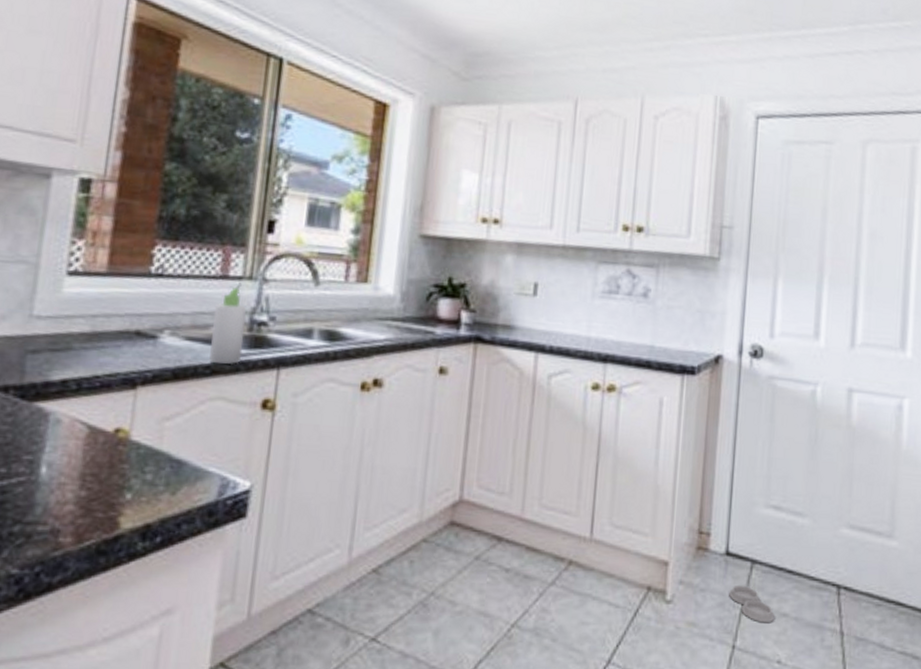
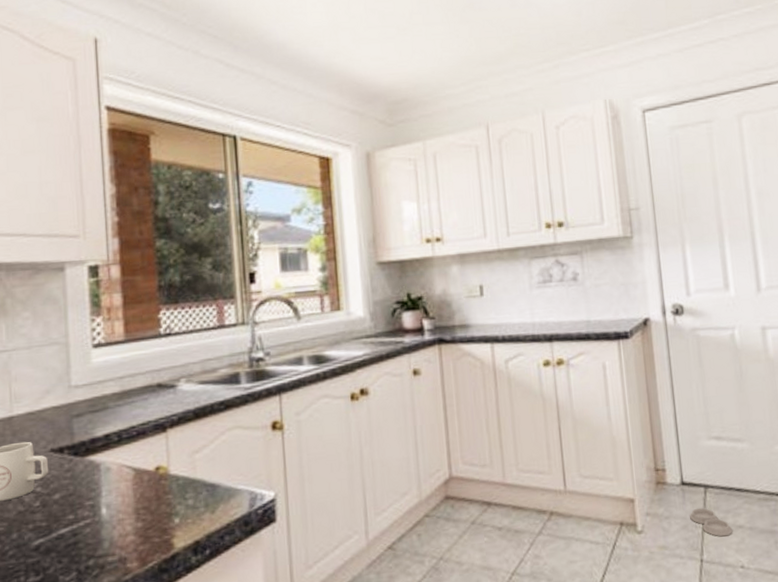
bottle: present [209,283,246,365] -> none [218,329,248,400]

